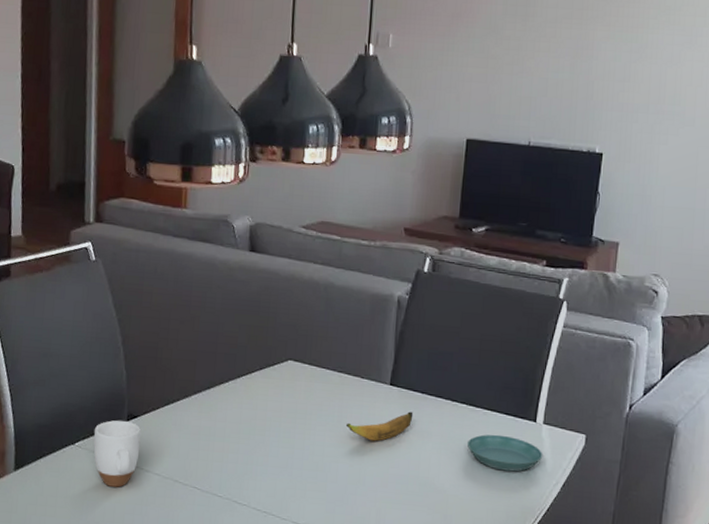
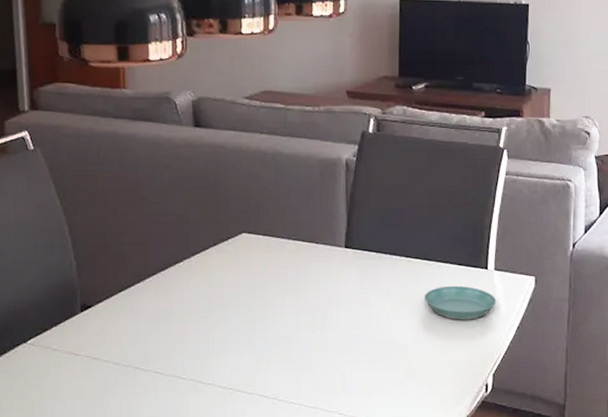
mug: present [93,420,141,487] -> none [46,312,97,382]
banana: present [345,411,414,441] -> none [304,272,370,305]

